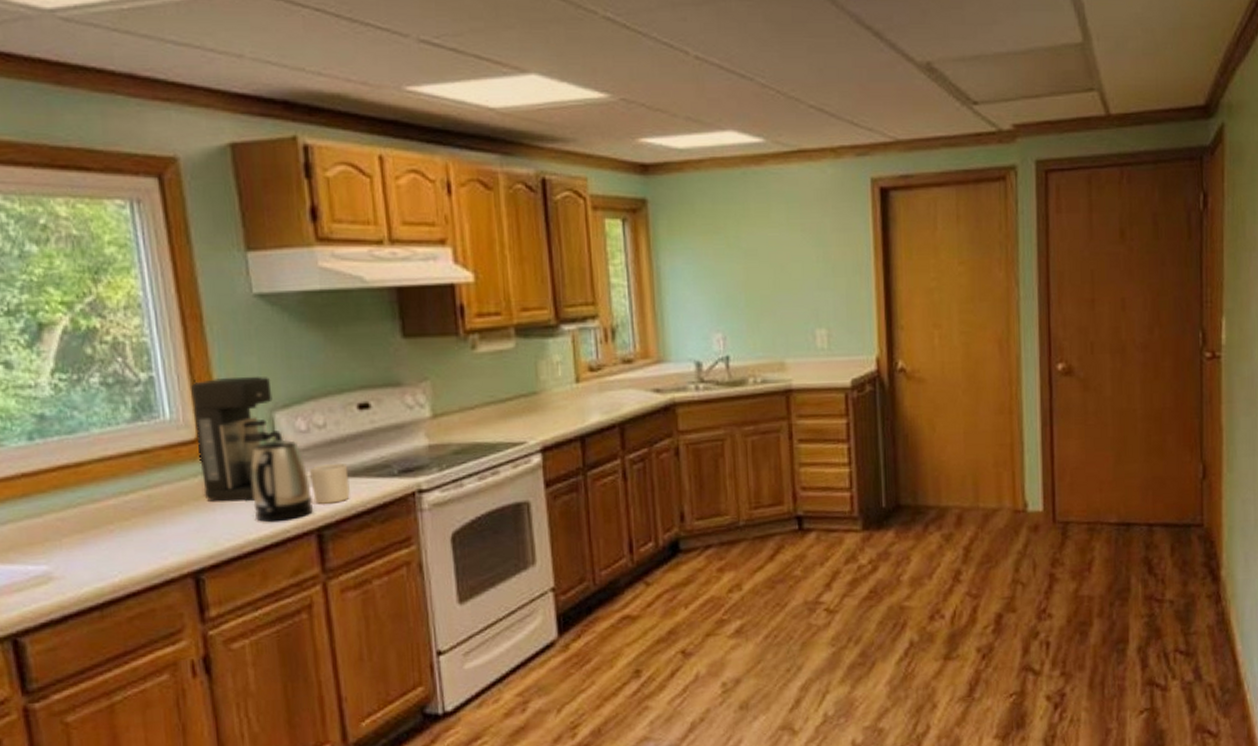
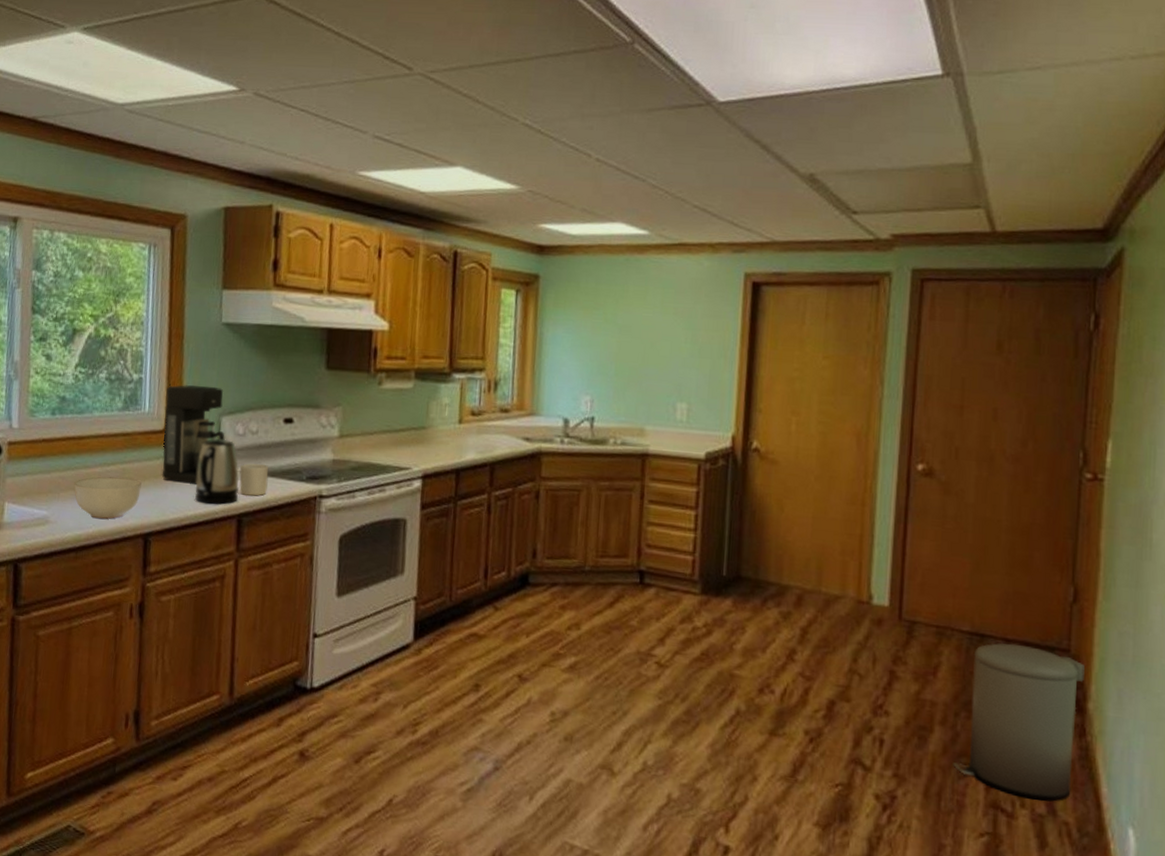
bowl: none [80,506,179,563] -> present [73,477,142,519]
pedal bin: none [1112,527,1216,671] -> present [953,642,1085,802]

